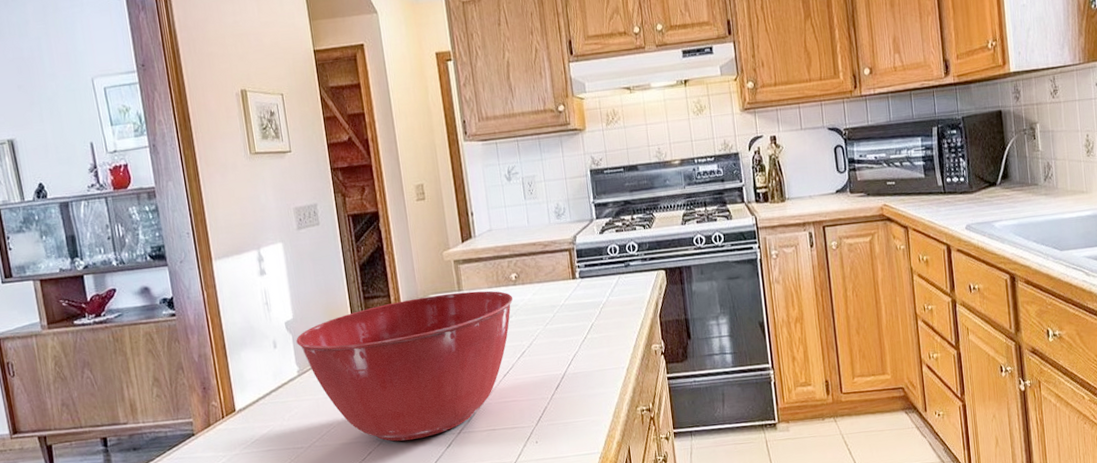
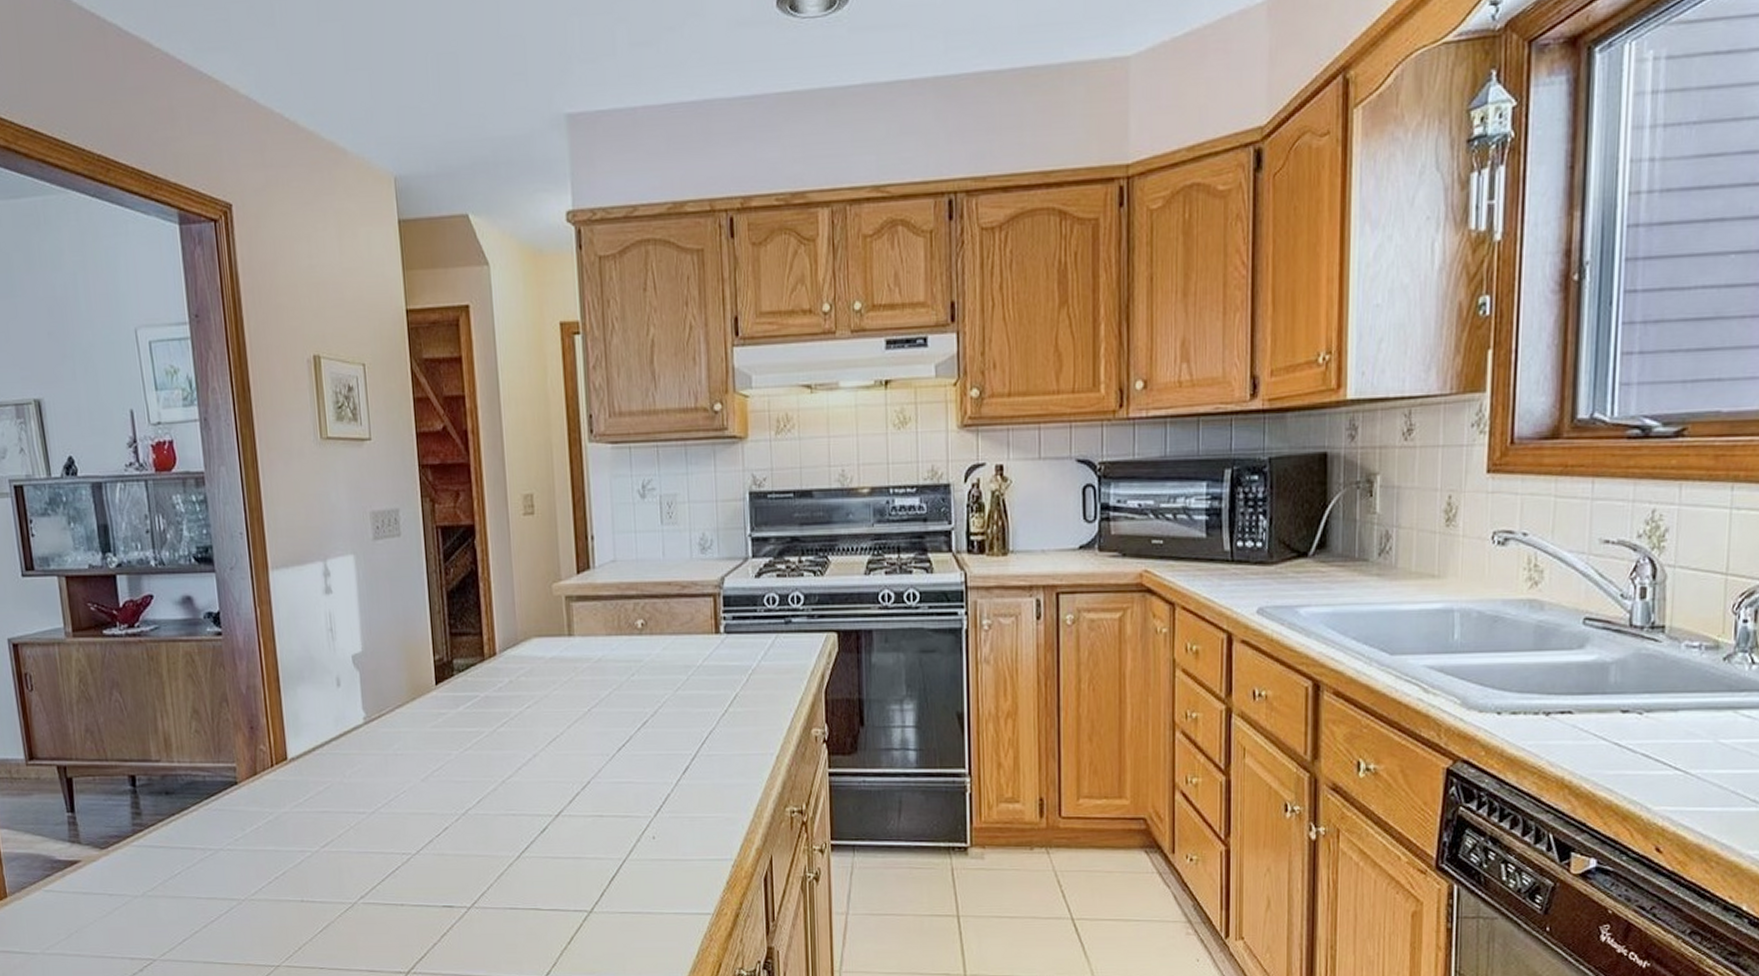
mixing bowl: present [296,291,514,441] -> none [364,637,638,819]

